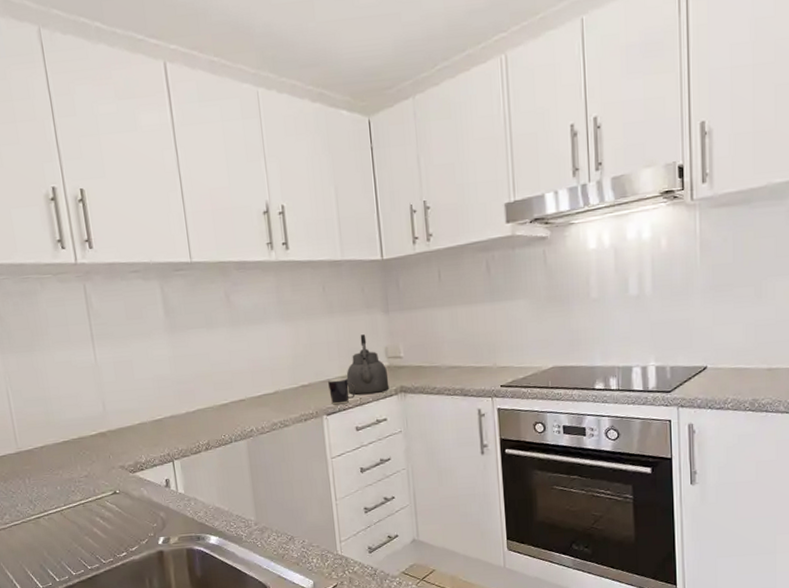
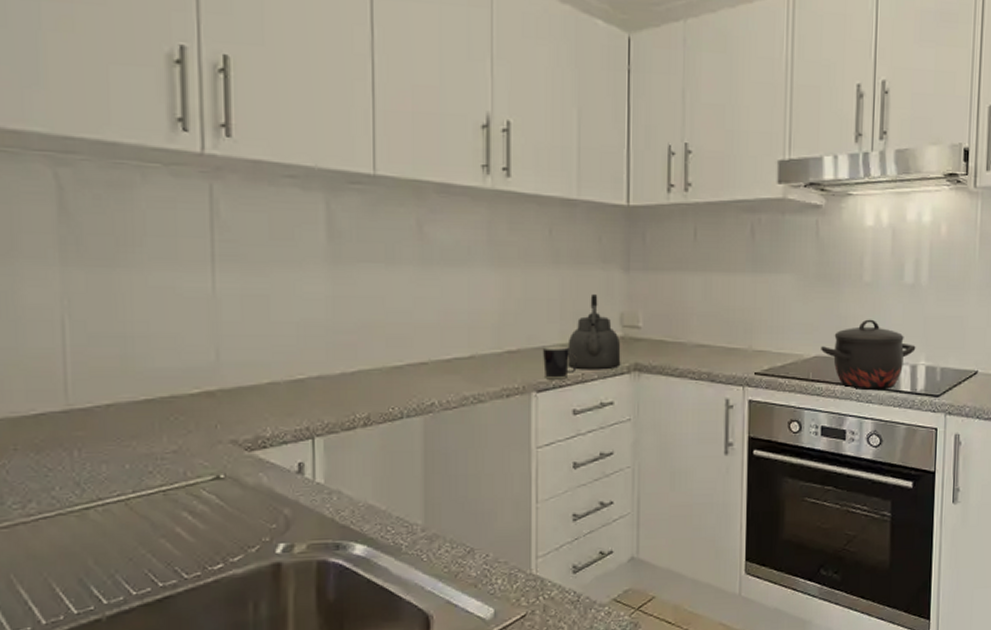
cooking pot: none [557,330,645,392] -> present [821,319,916,391]

